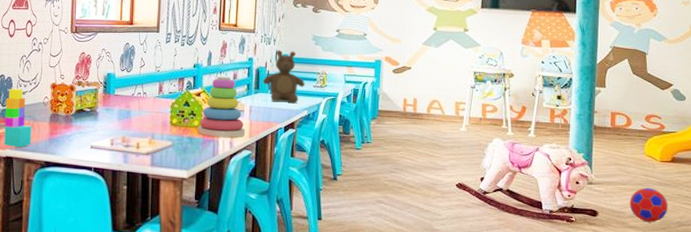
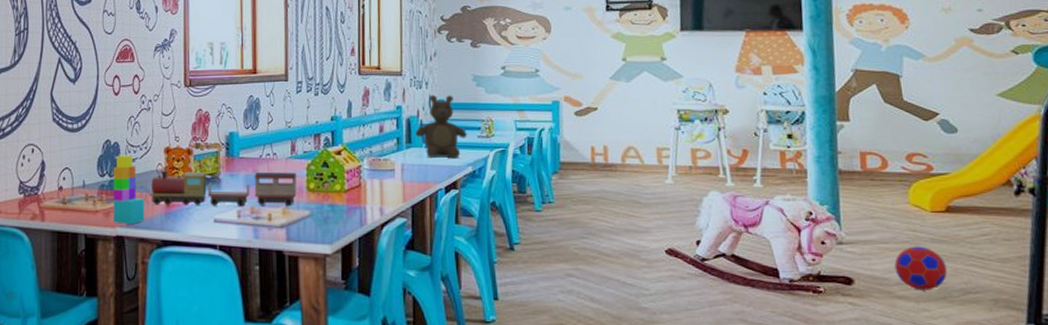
toy train: none [36,103,162,137] -> present [149,170,297,207]
stacking toy: present [197,77,246,138] -> none [340,130,398,204]

